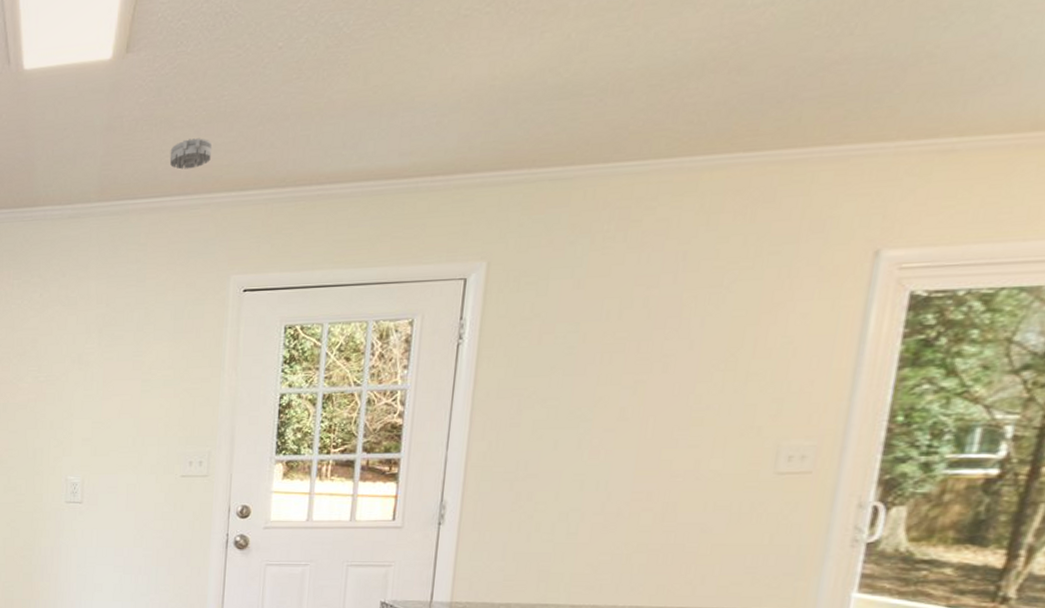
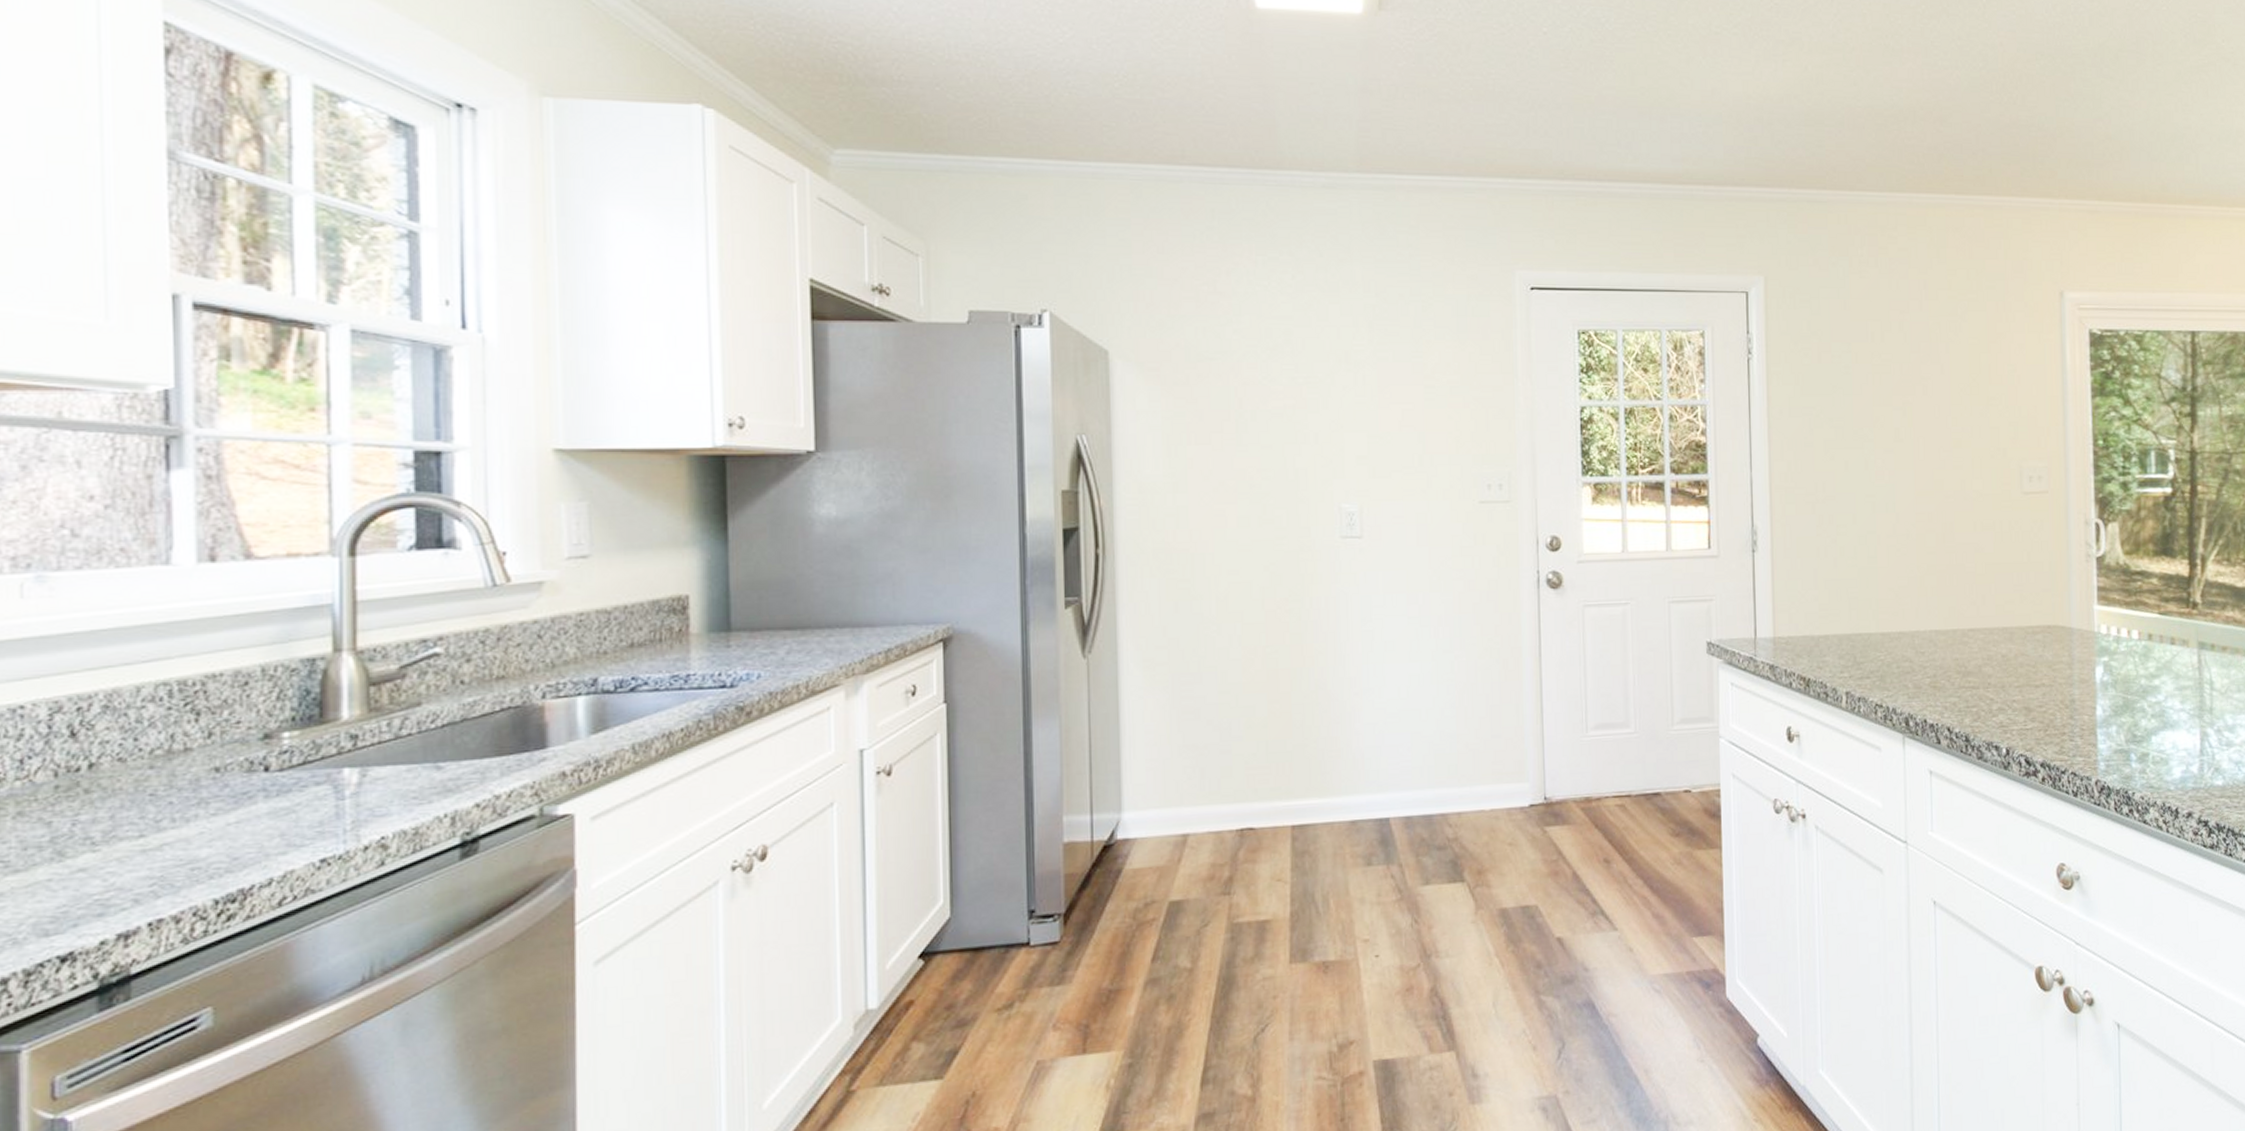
smoke detector: present [169,138,213,170] -> none [1437,114,1484,148]

